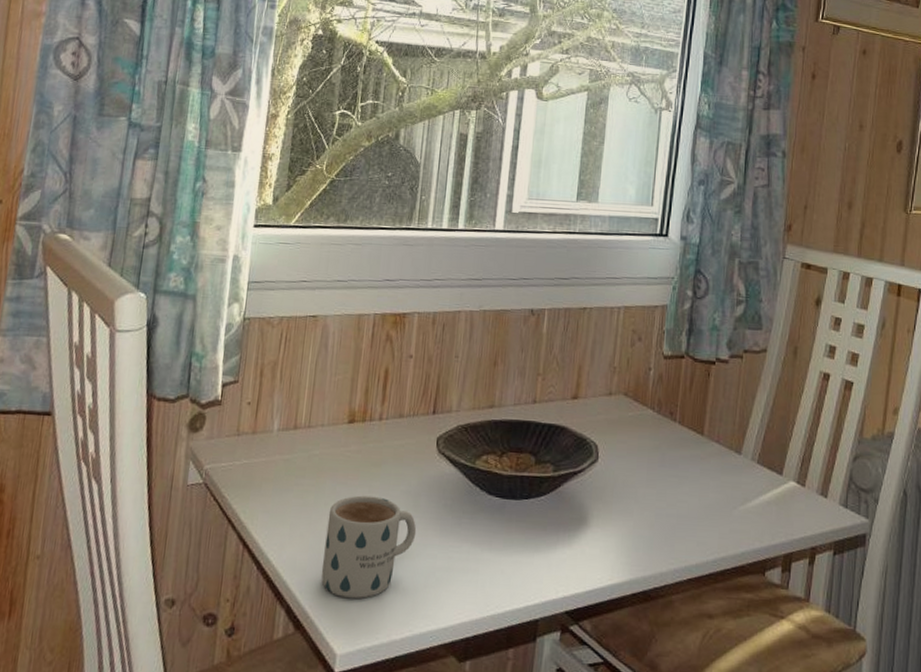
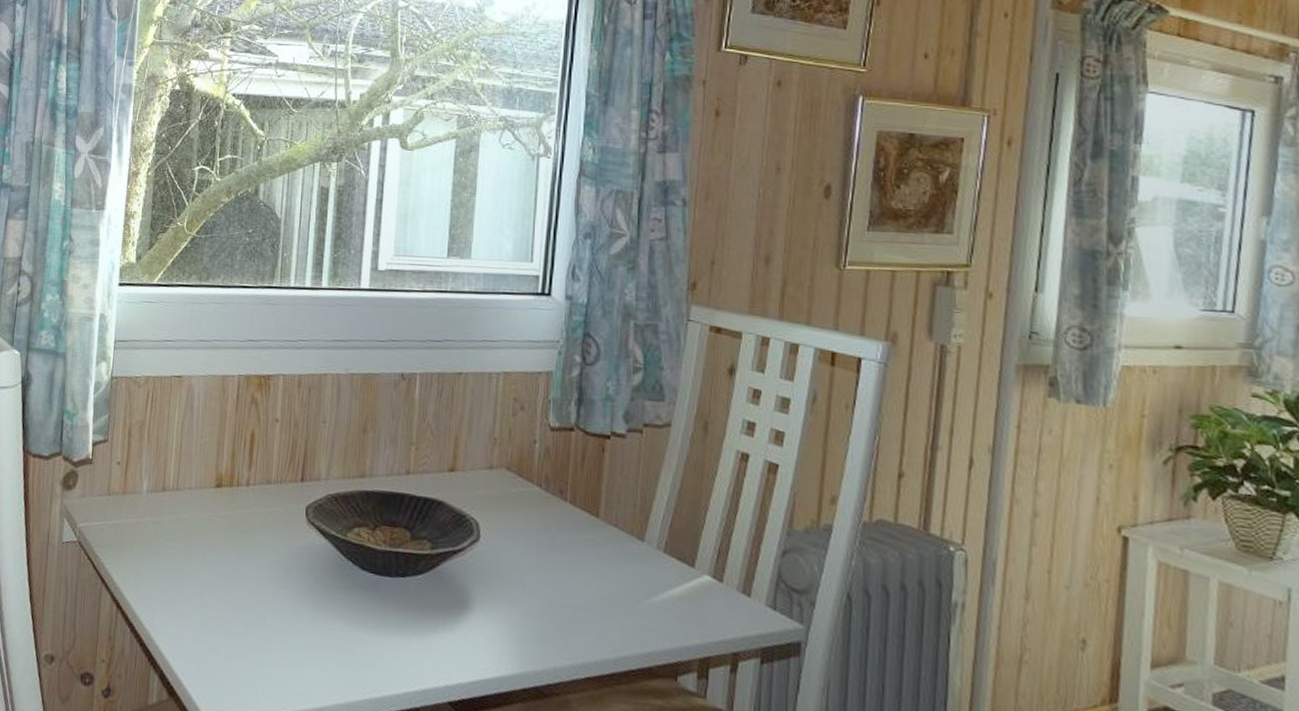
mug: present [321,495,417,599] -> none [193,562,288,670]

